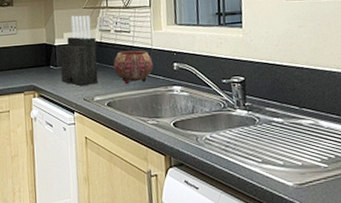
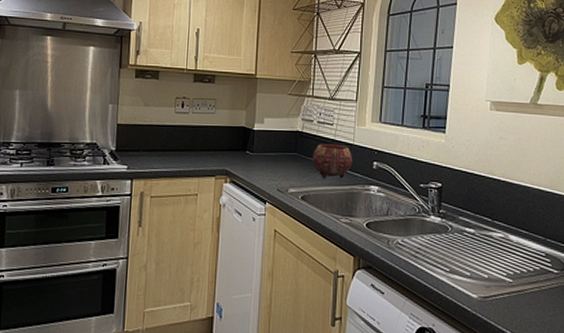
knife block: present [59,15,98,86] -> none [257,101,297,175]

